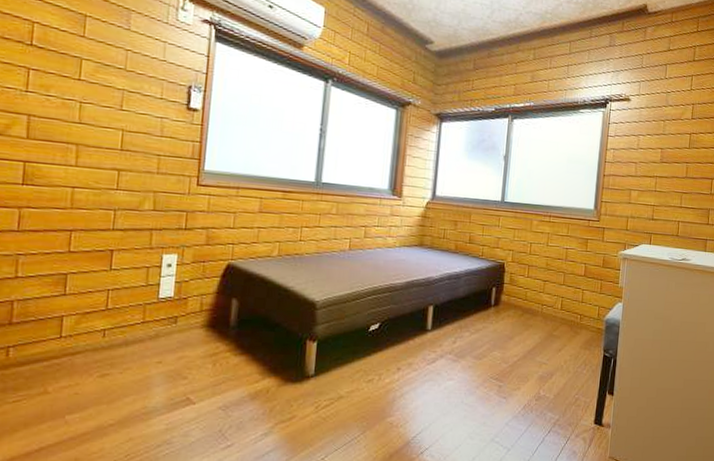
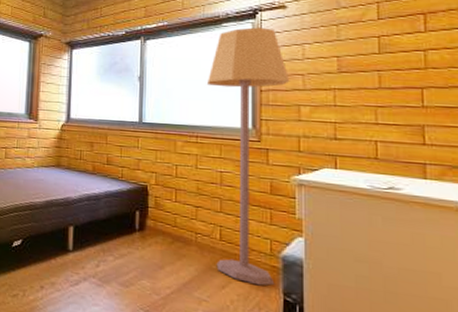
lamp: none [556,115,627,346] -> present [206,27,290,286]

